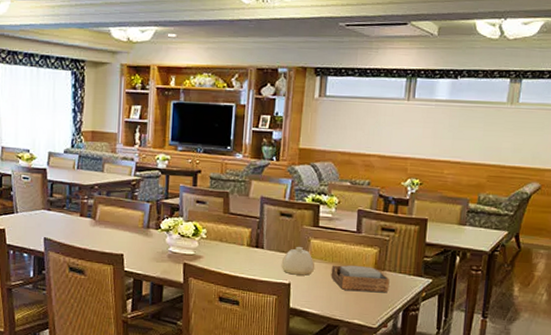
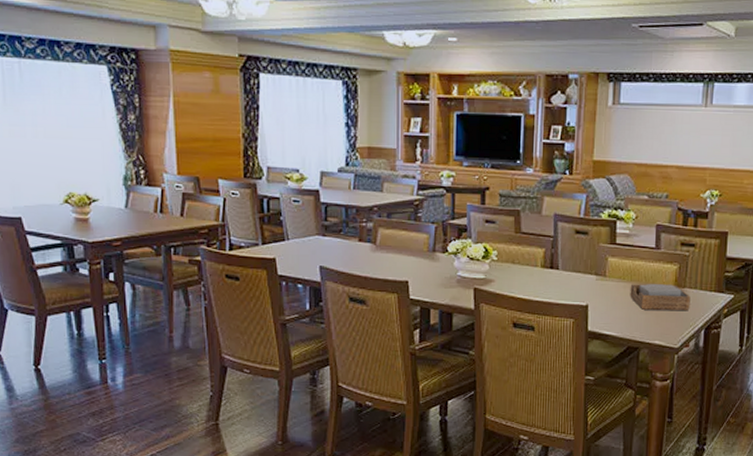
sugar bowl: present [281,246,315,276] -> none [577,265,614,296]

